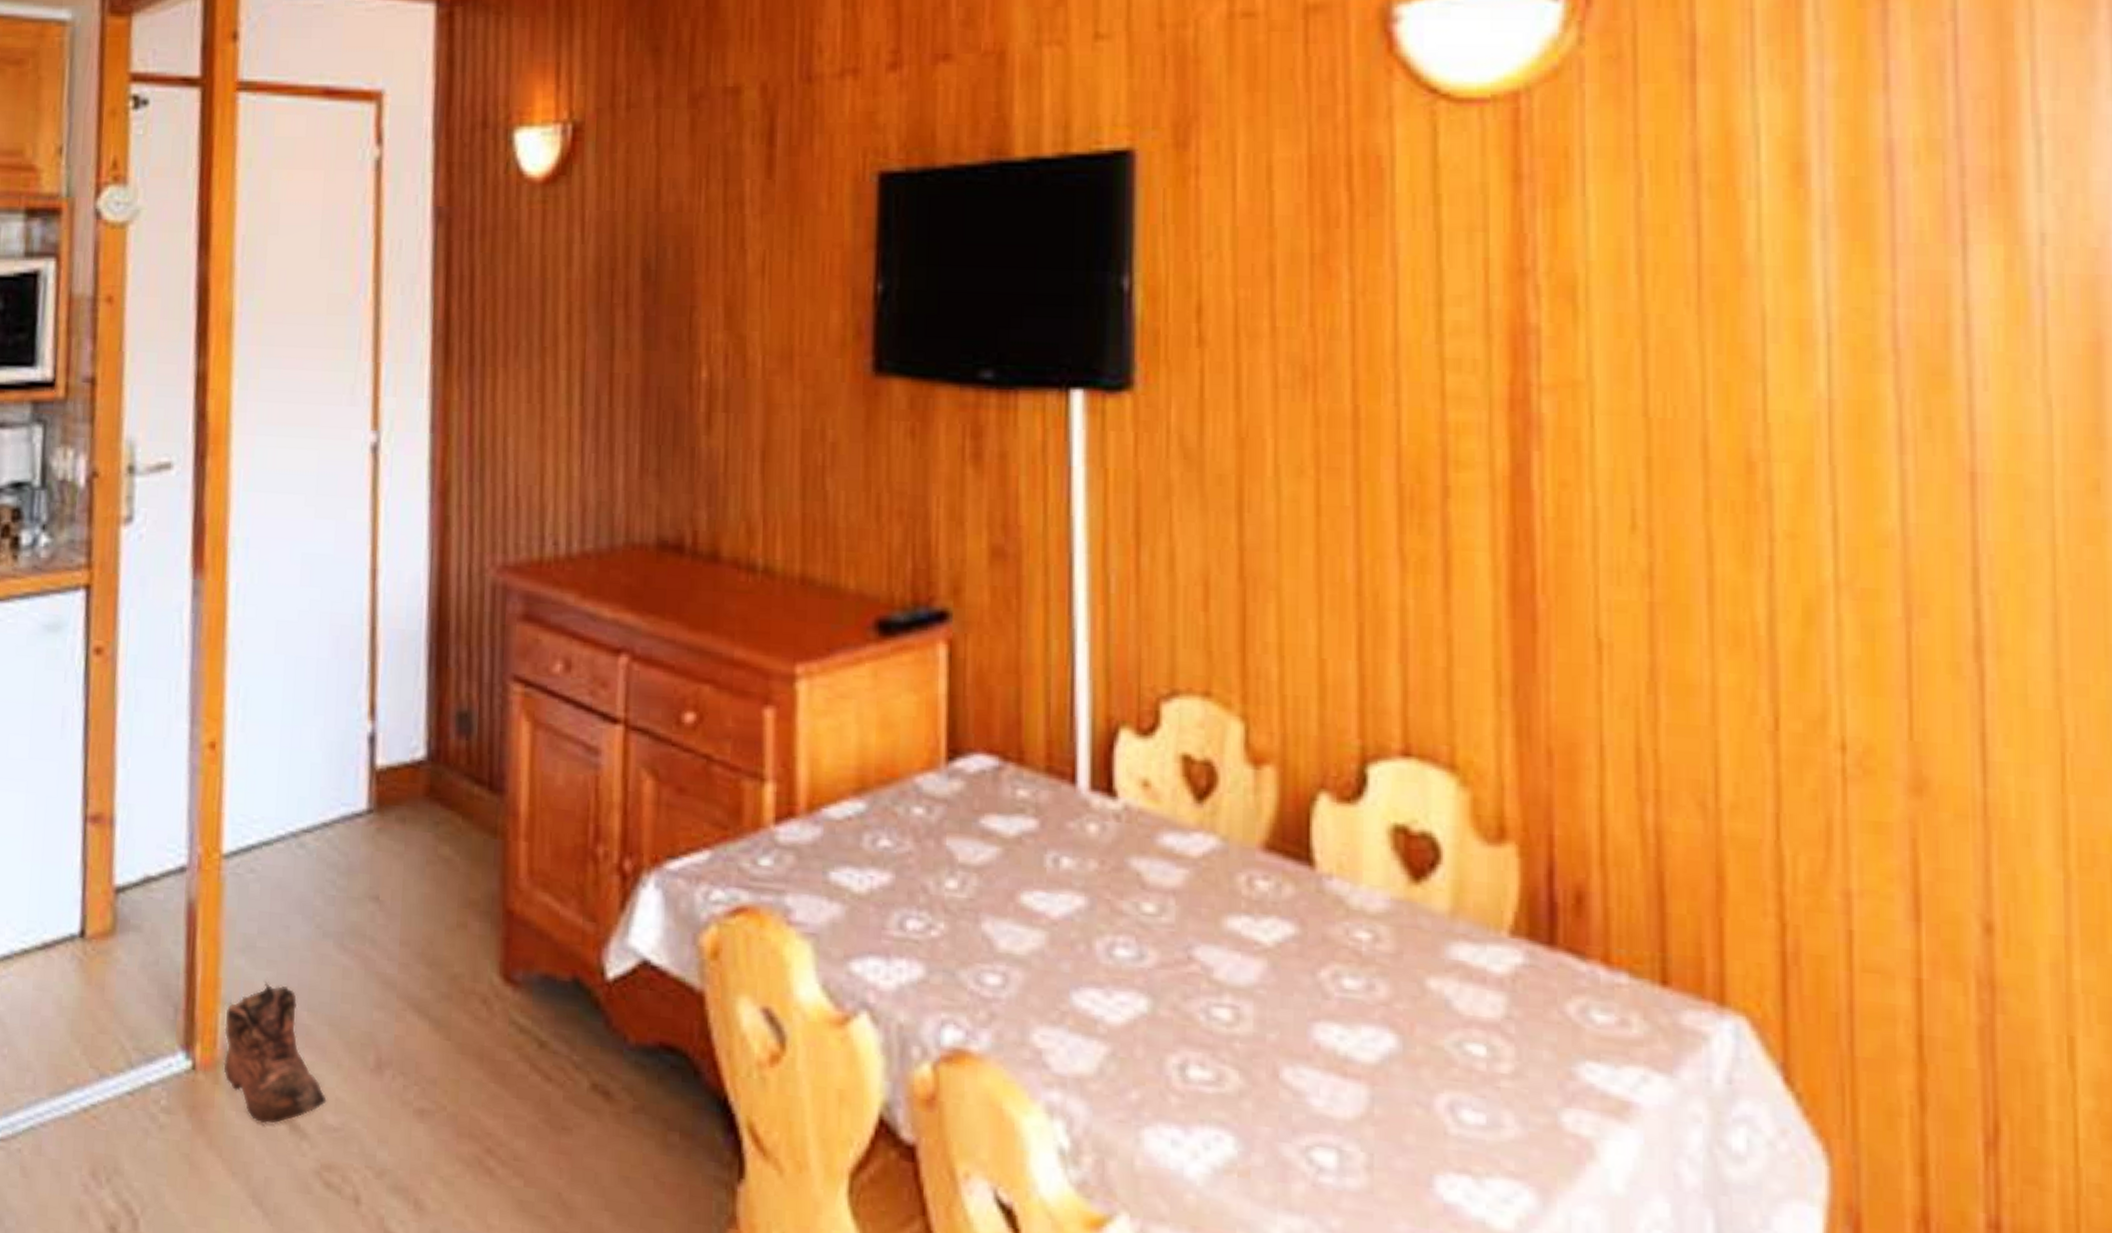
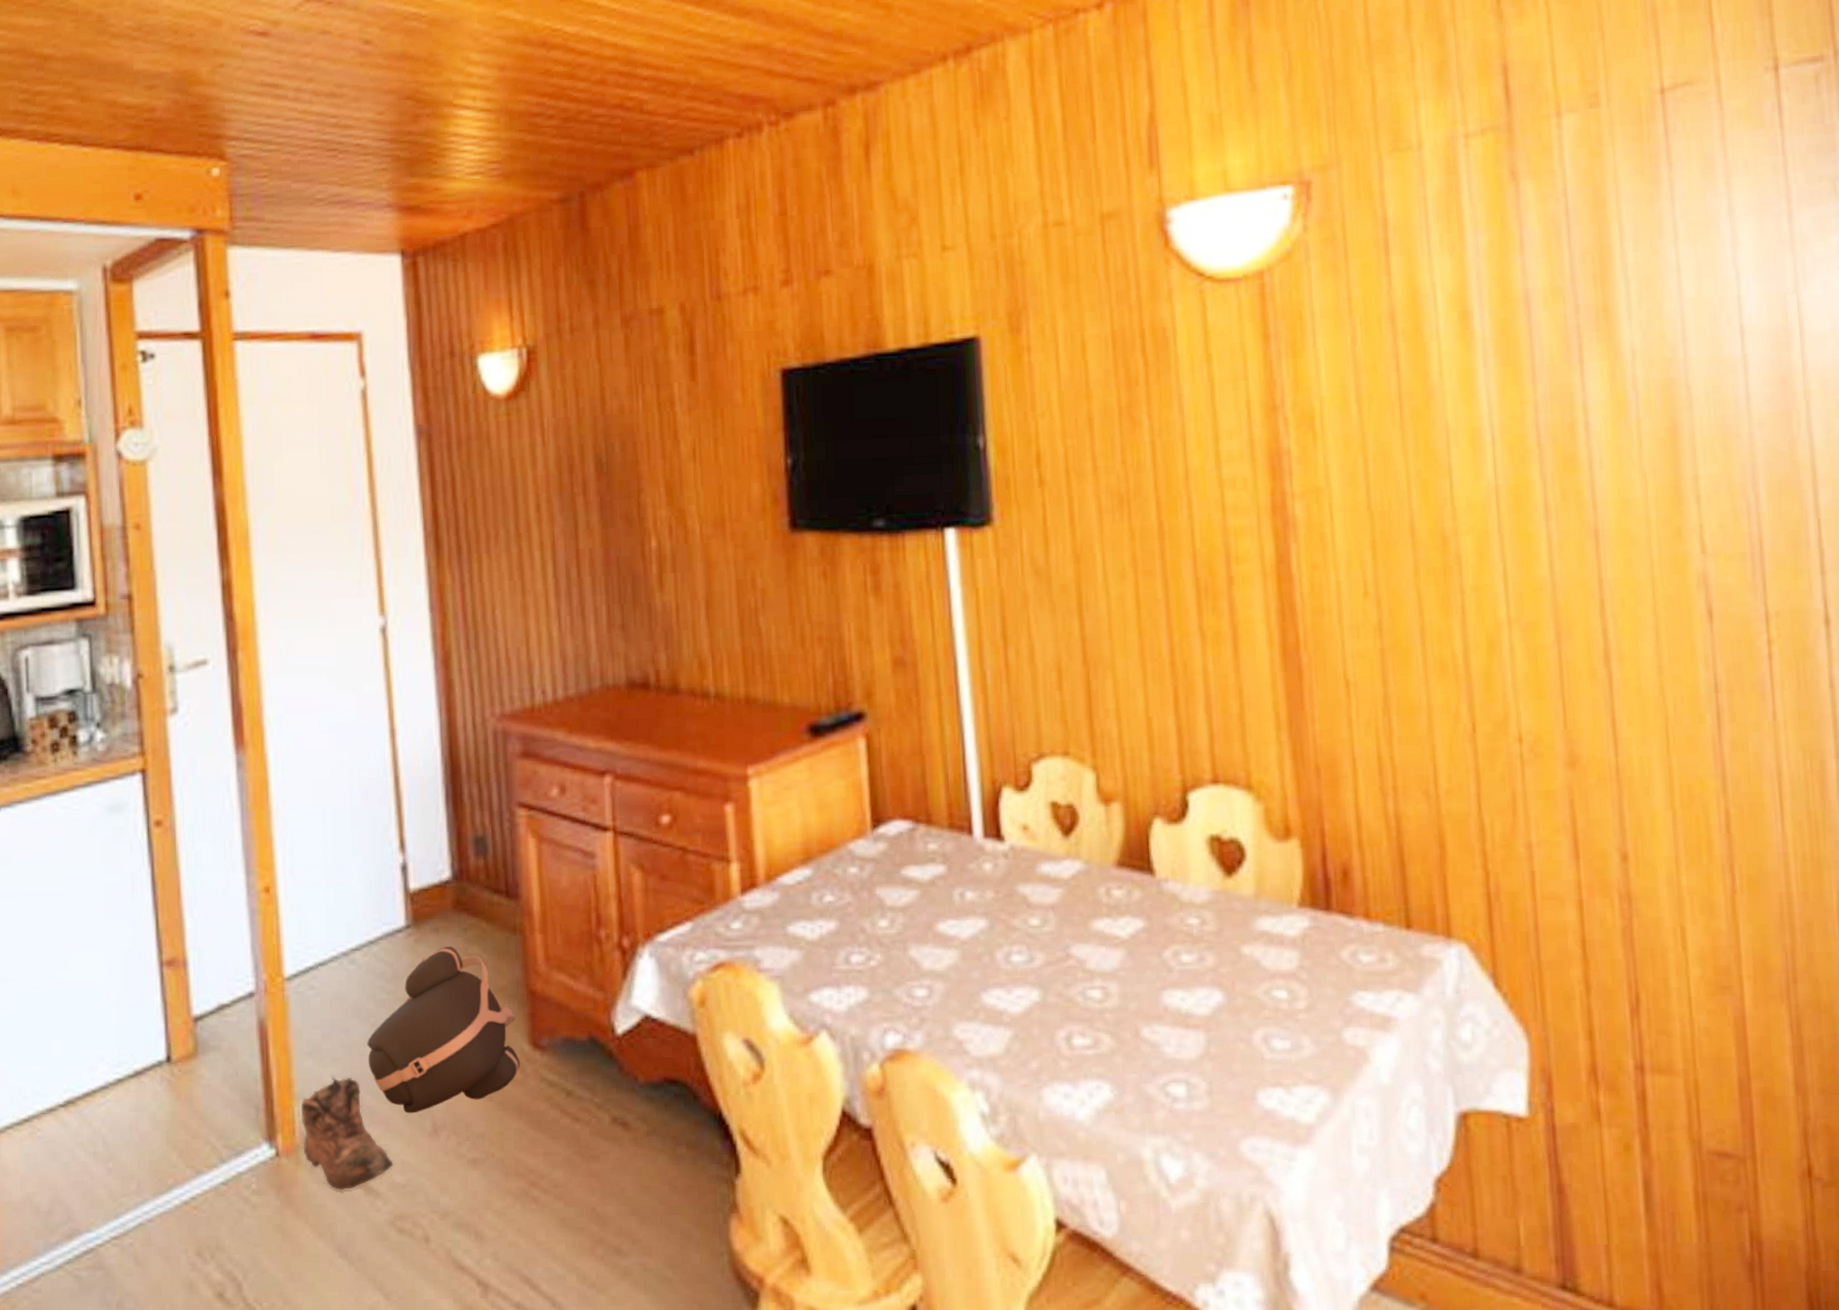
backpack: none [308,841,487,1042] -> present [367,946,520,1114]

